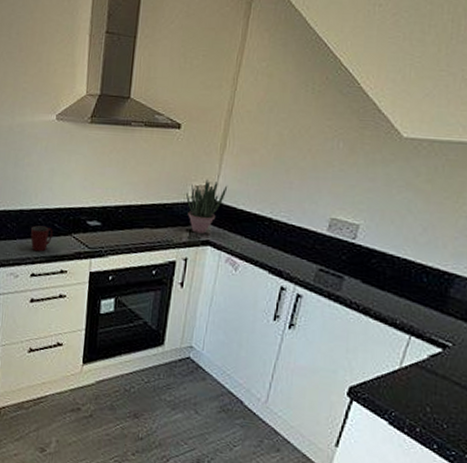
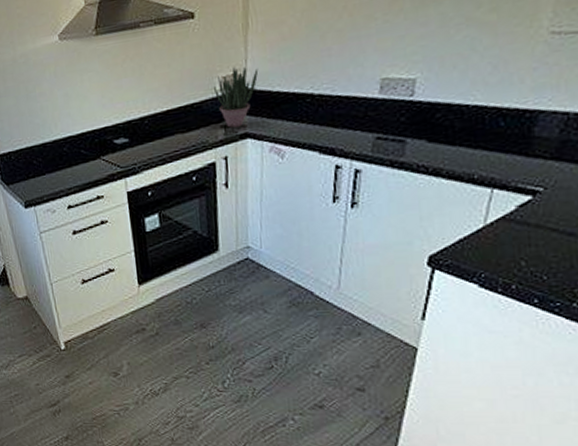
mug: present [30,225,53,252] -> none [58,155,82,183]

